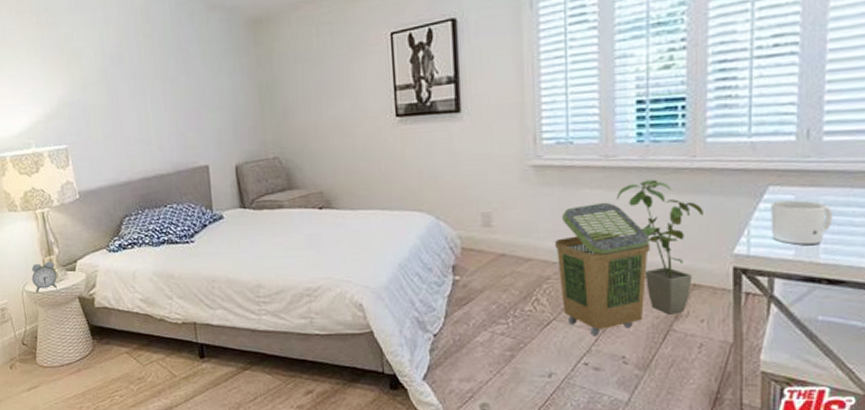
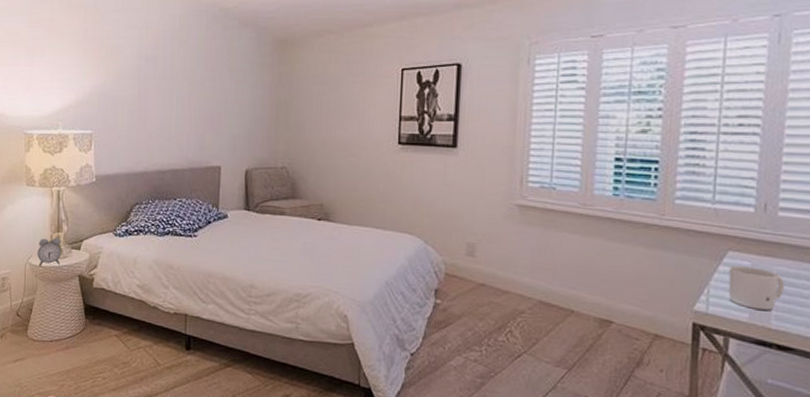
laundry basket: present [555,202,651,336] -> none [532,246,619,374]
house plant: present [616,179,703,315] -> none [590,231,668,361]

